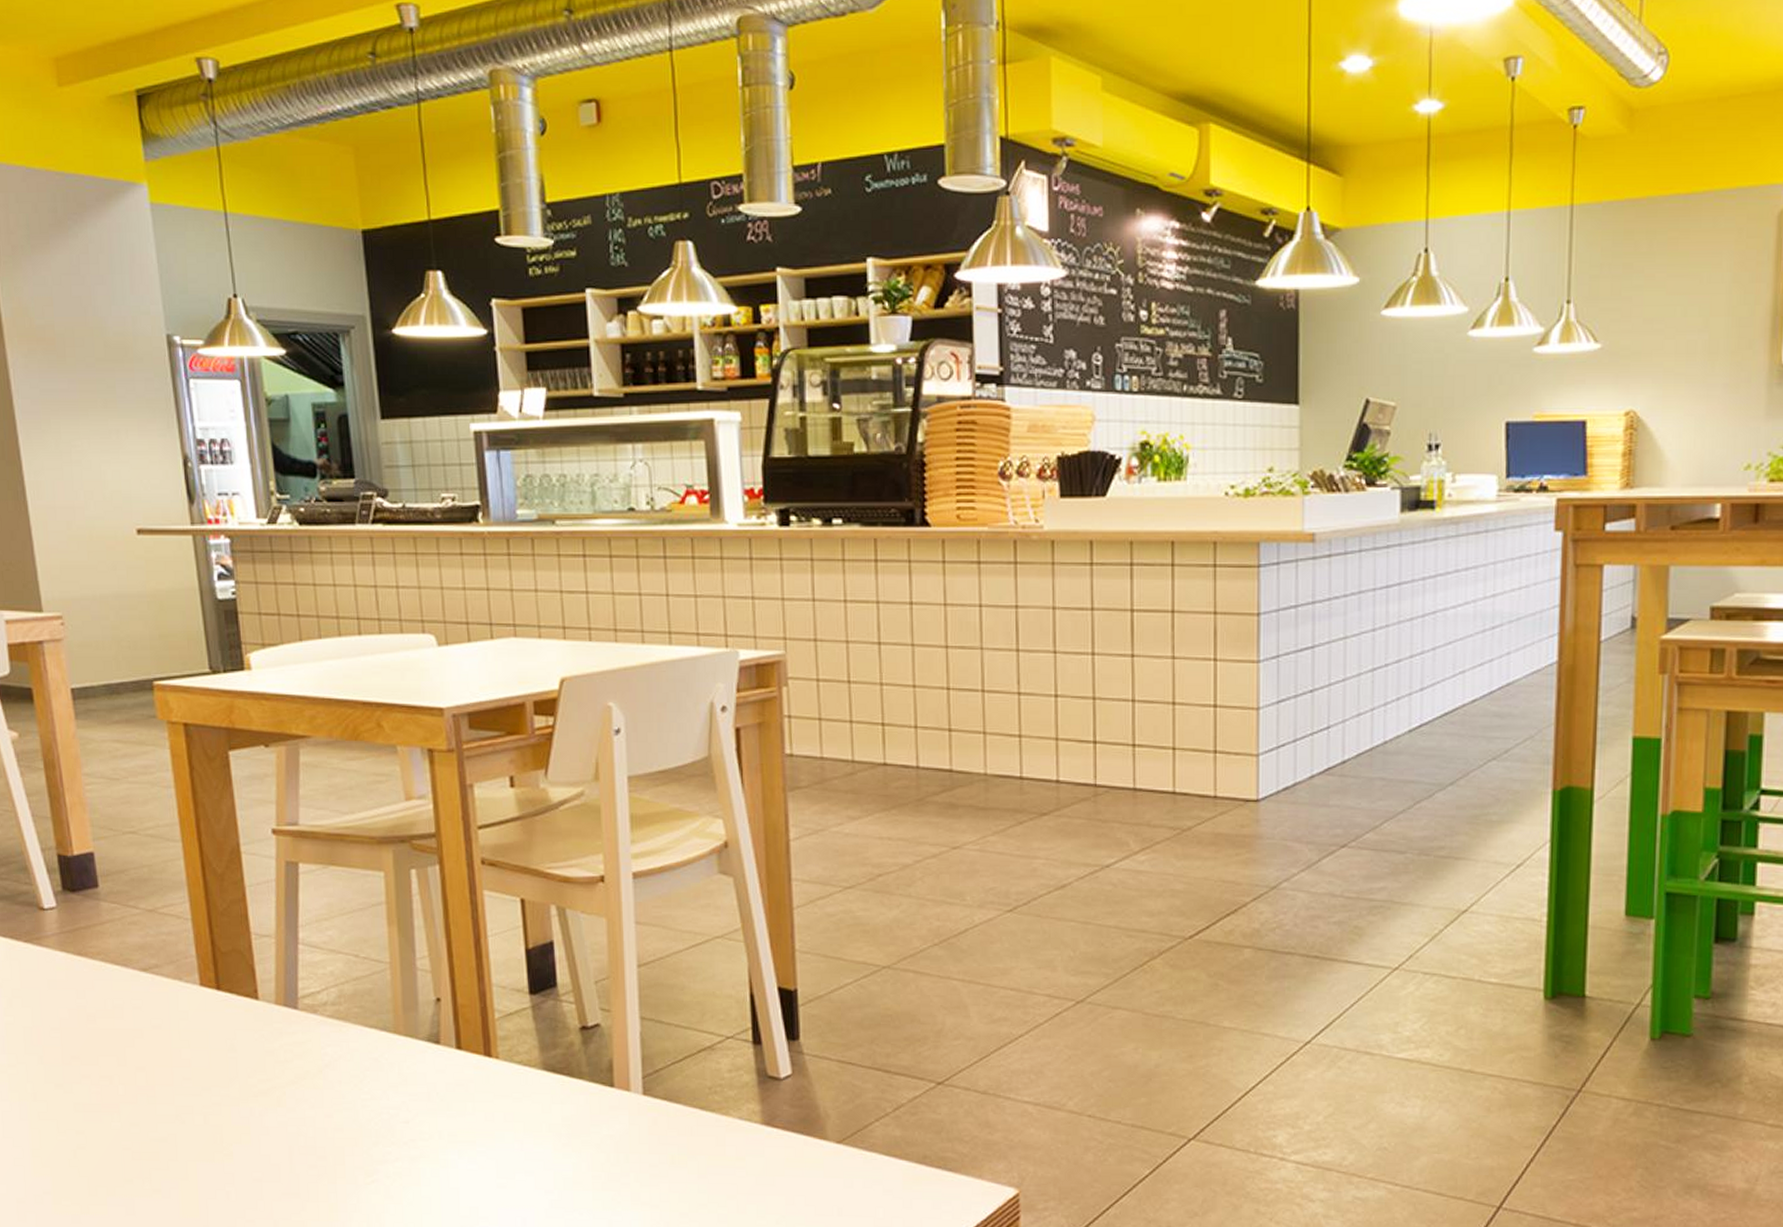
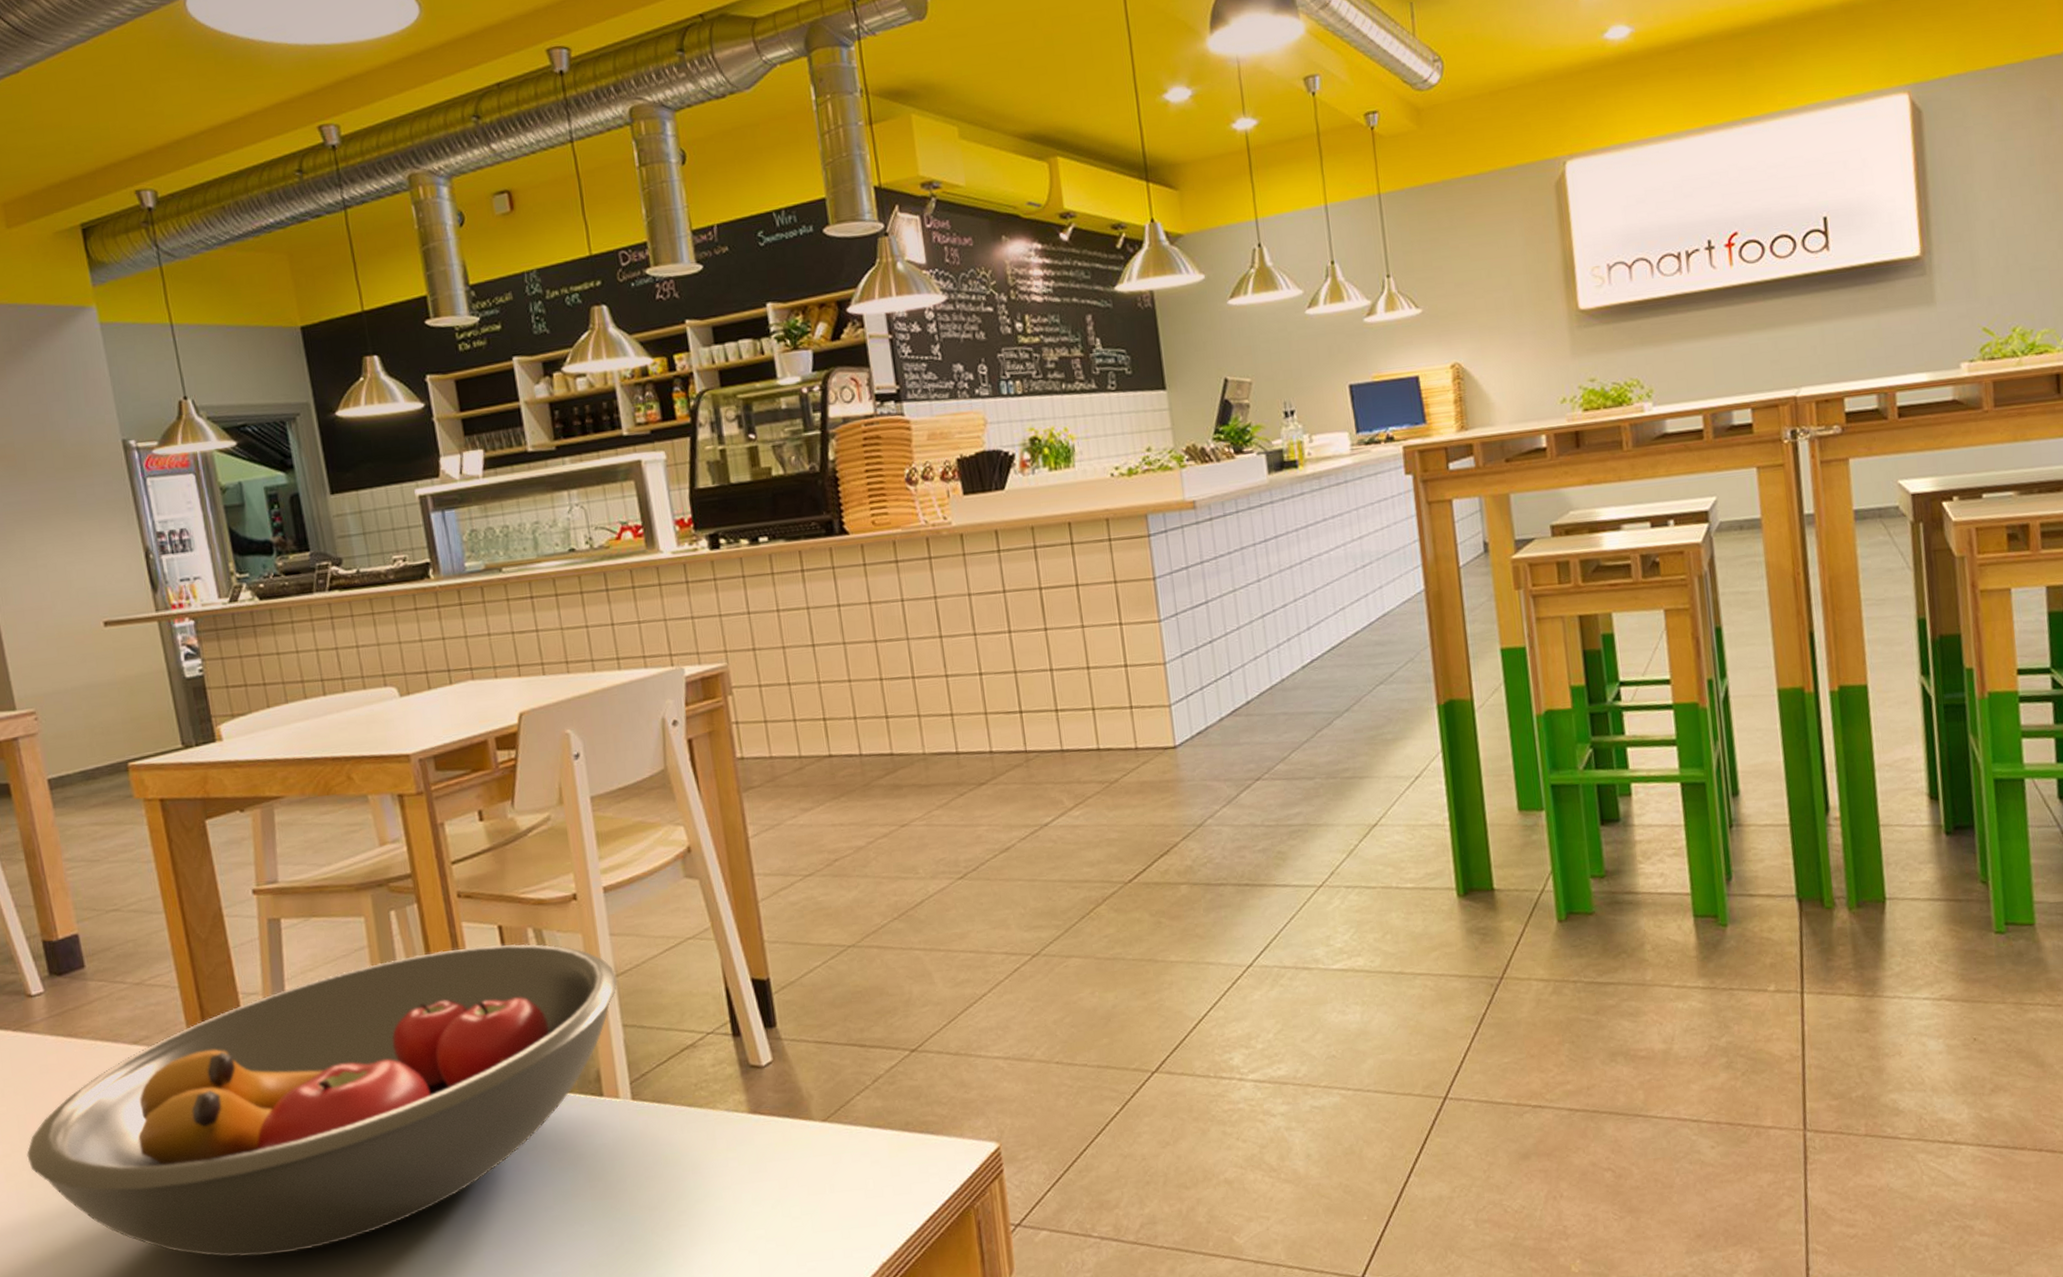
fruit bowl: none [31,917,639,1200] -> present [27,944,617,1258]

